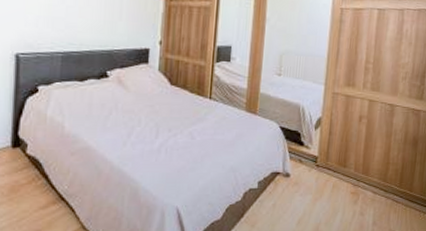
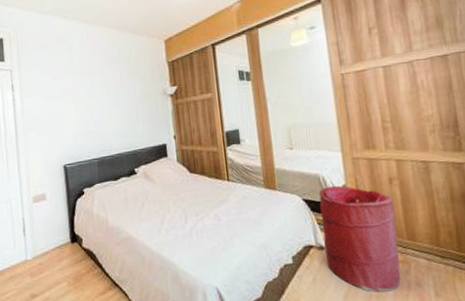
laundry hamper: none [289,117,359,219] -> present [319,185,401,292]

